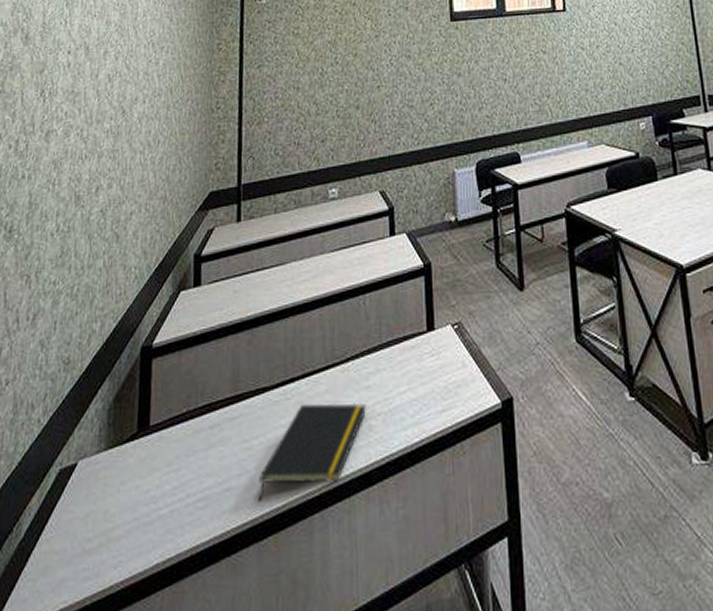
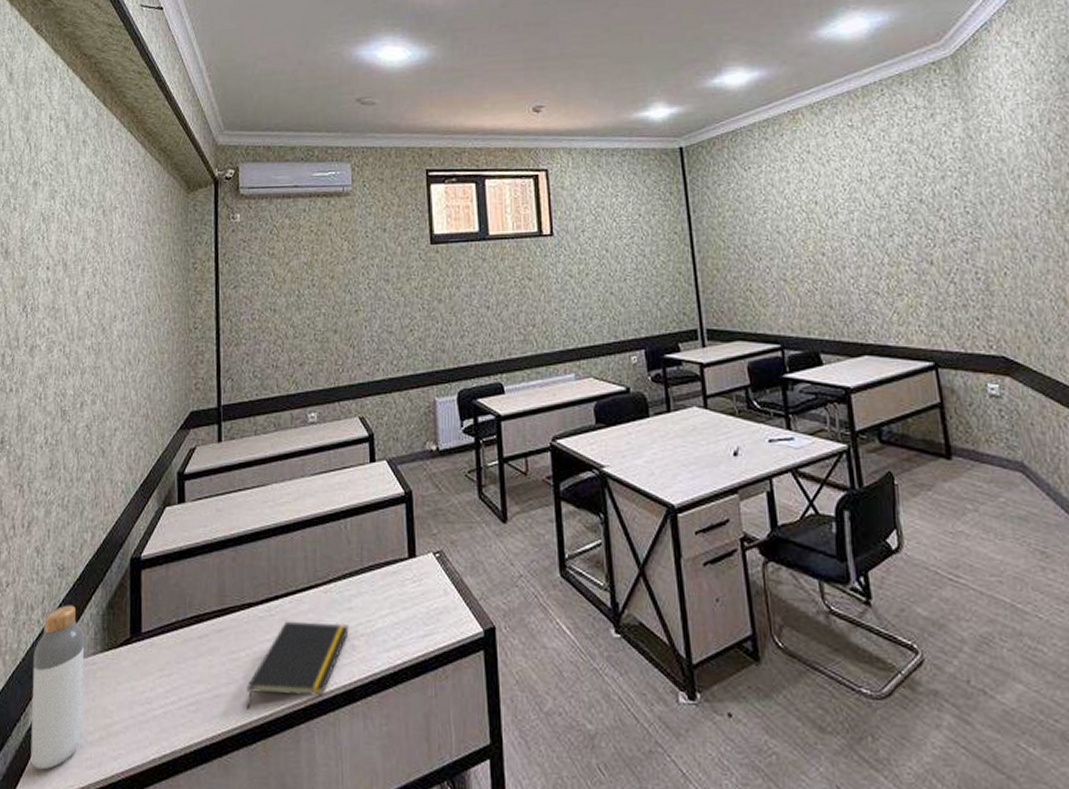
bottle: none [21,401,88,586] -> present [30,605,85,770]

